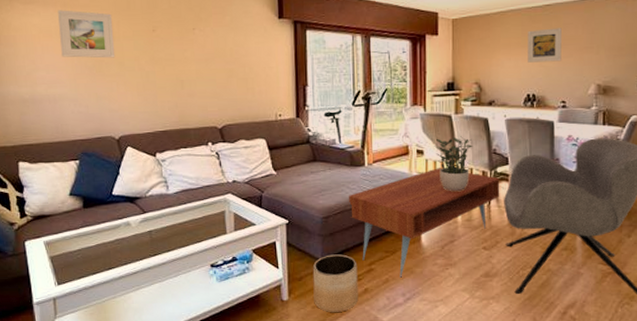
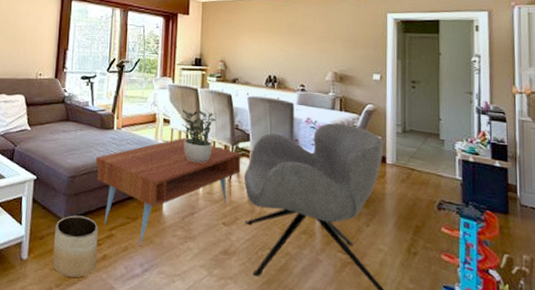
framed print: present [528,28,562,63] -> none [270,17,301,48]

